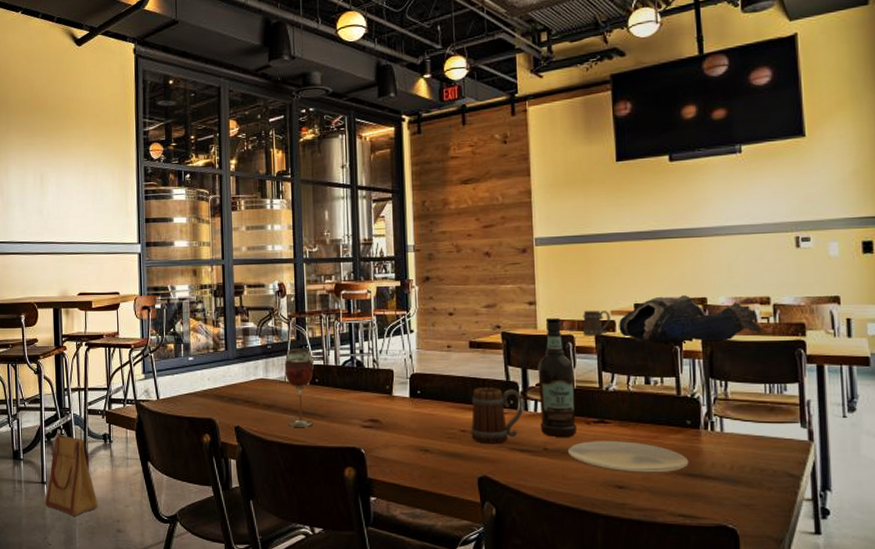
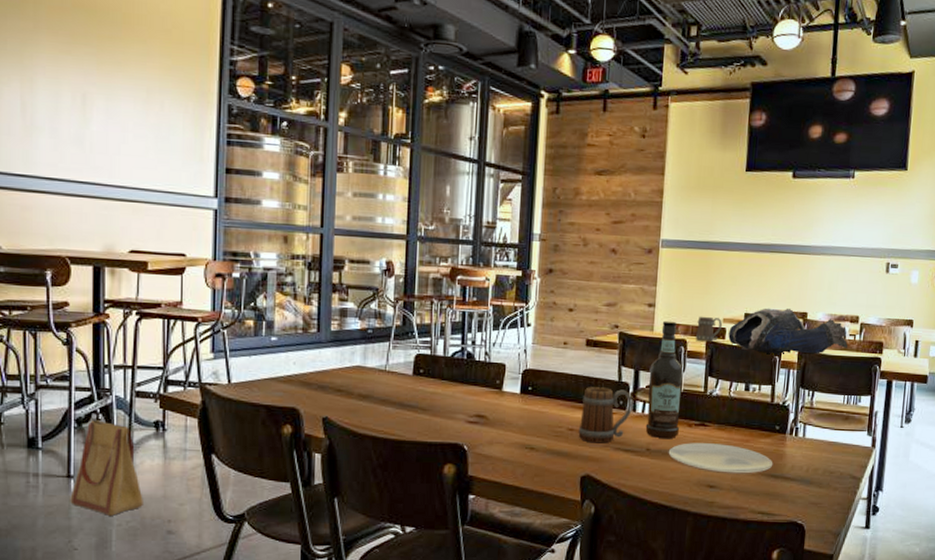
wineglass: present [284,347,314,428] -> none [385,334,420,422]

